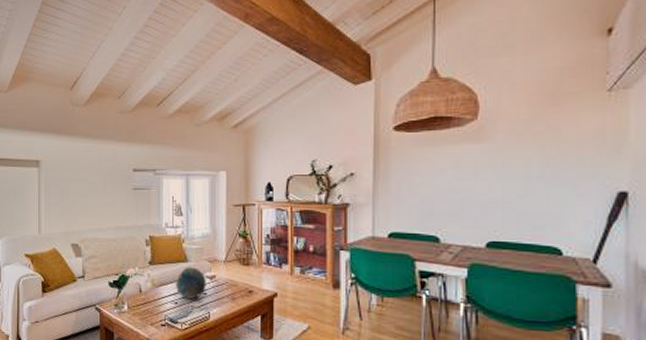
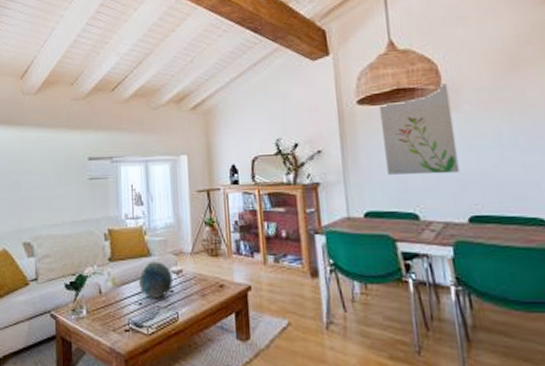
wall art: none [415,114,485,201] -> present [380,83,460,175]

